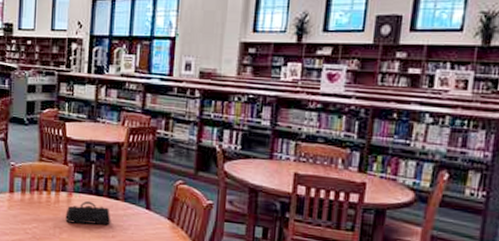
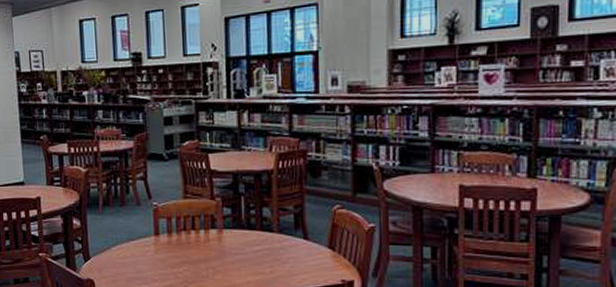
pencil case: present [65,200,111,226] -> none [217,236,268,262]

